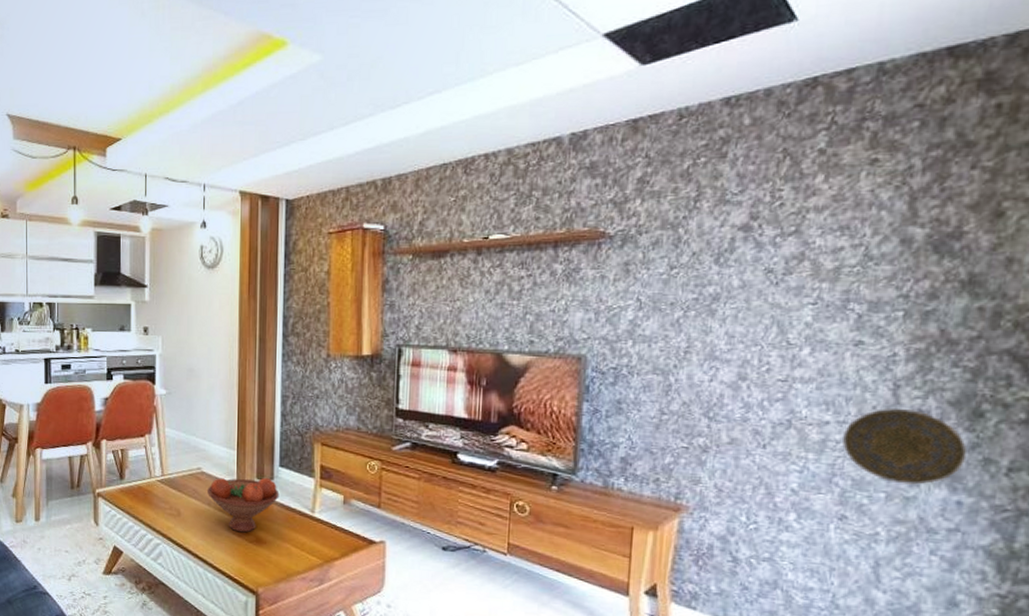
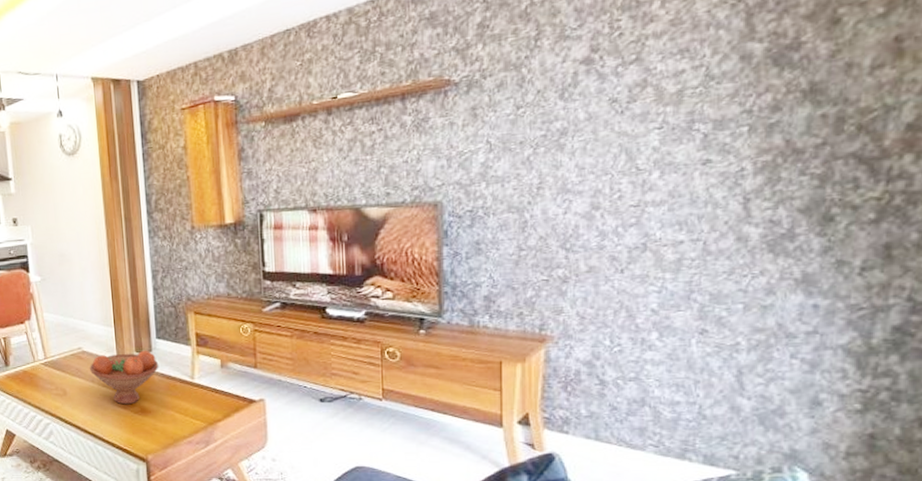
decorative plate: present [843,407,968,485] -> none [698,221,820,294]

